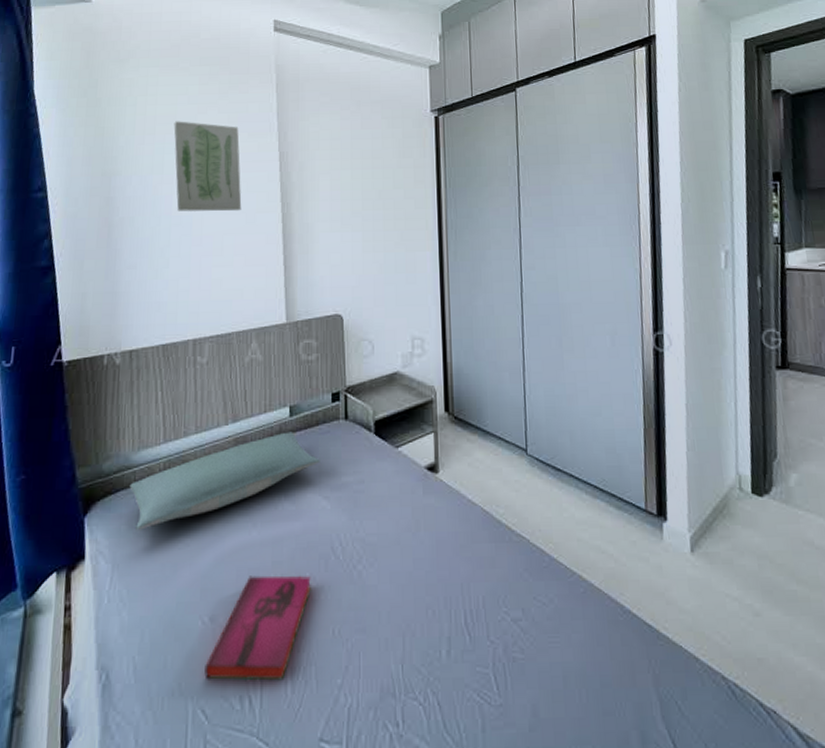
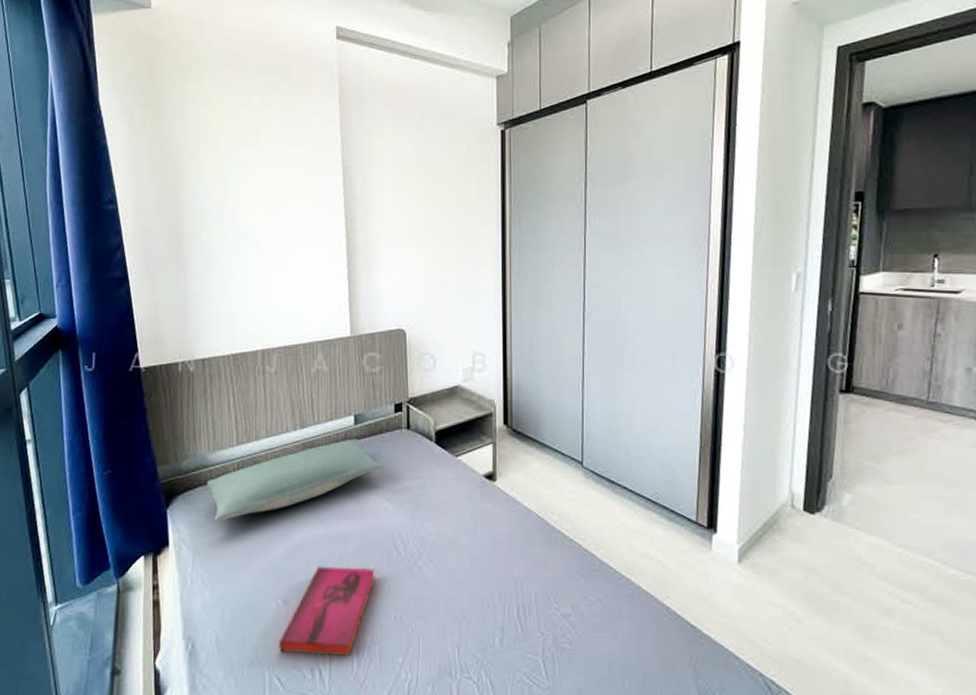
wall art: present [174,121,242,212] -> none [237,133,306,226]

